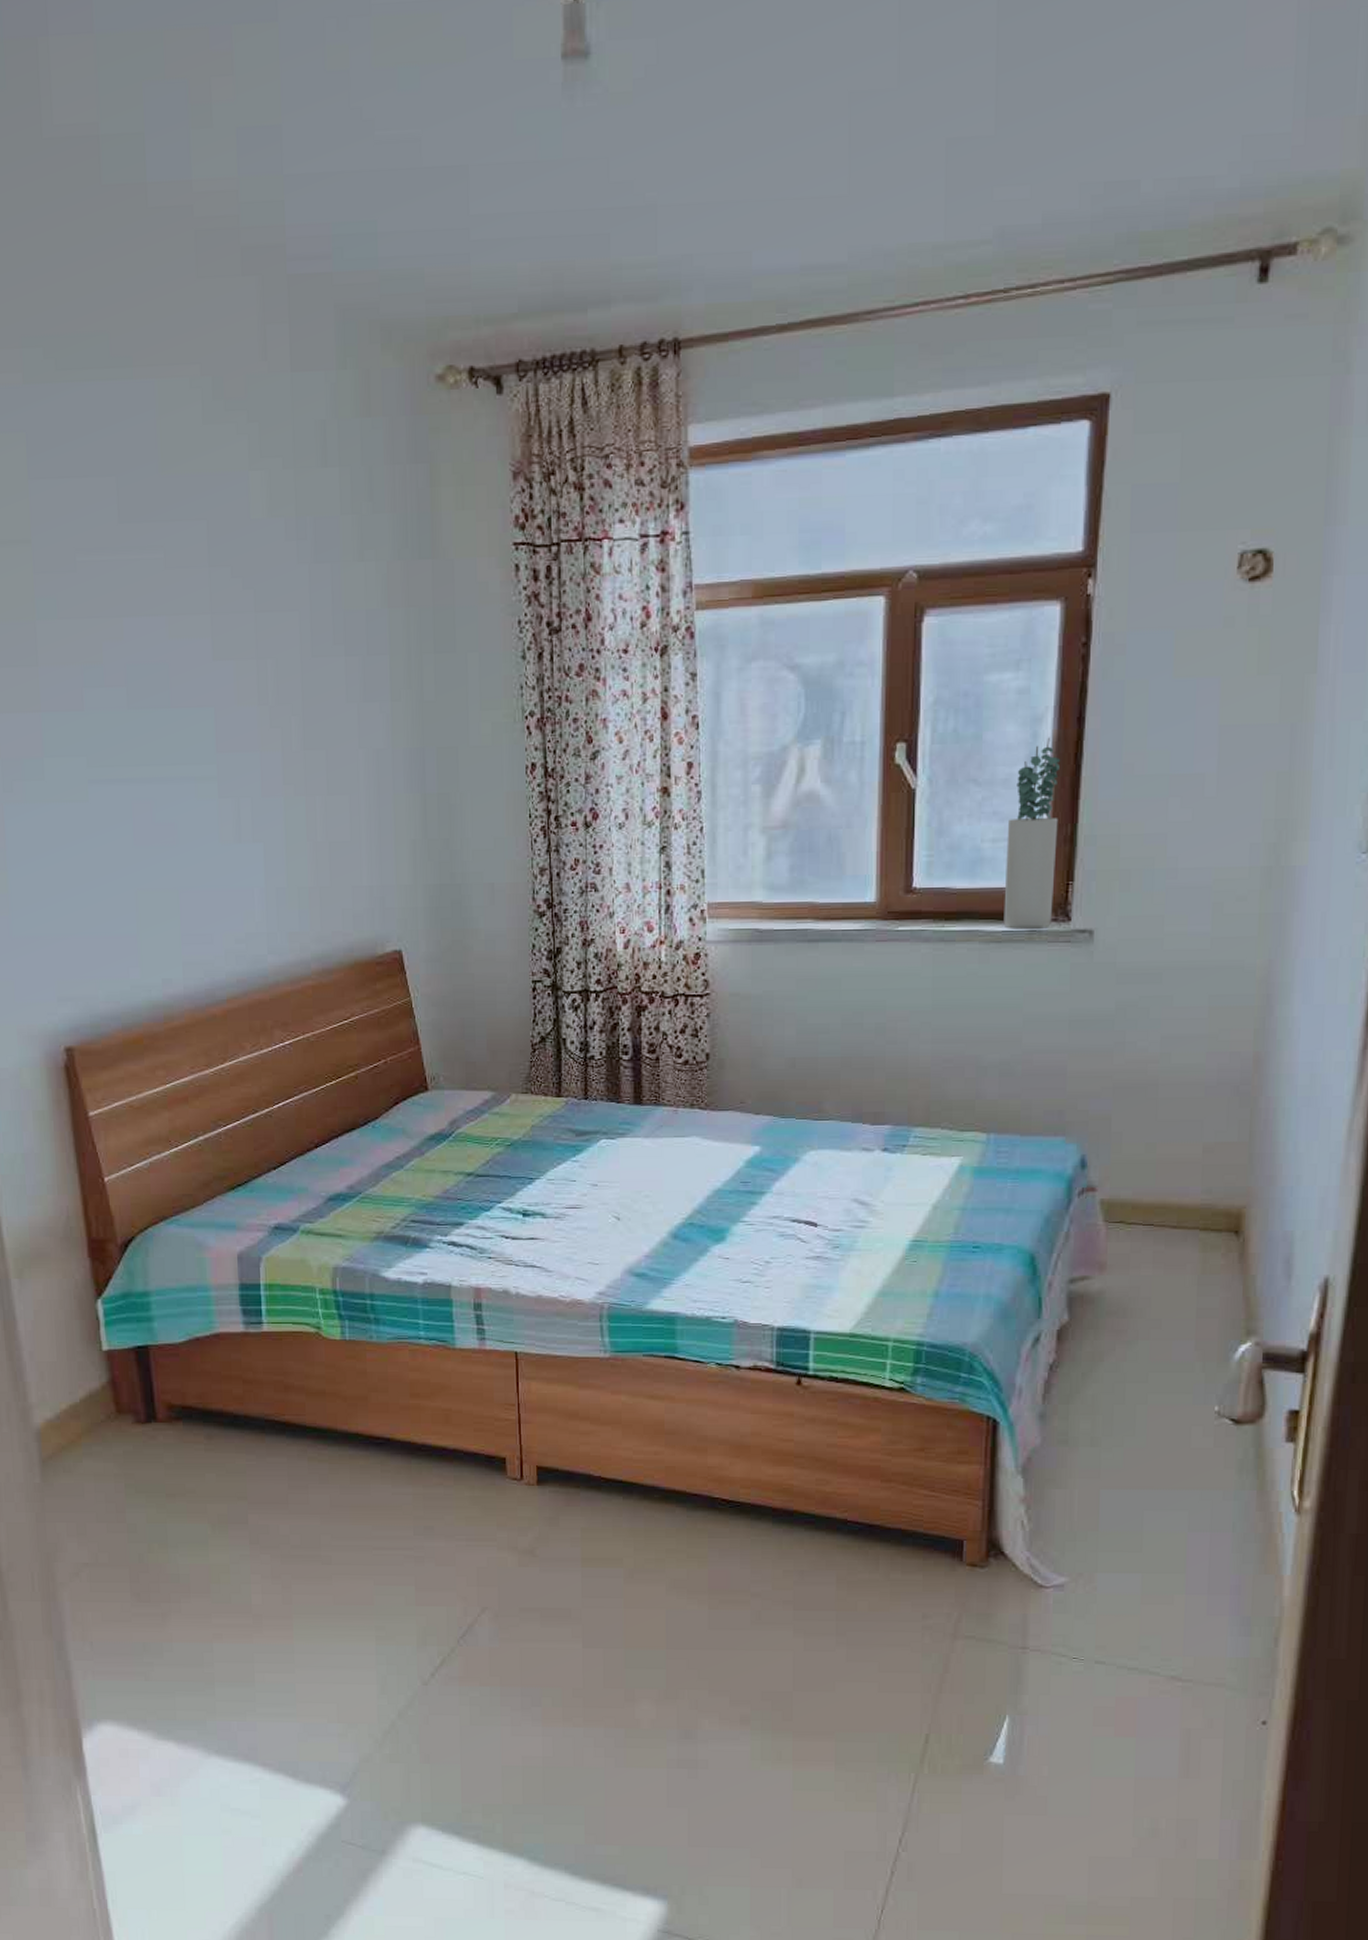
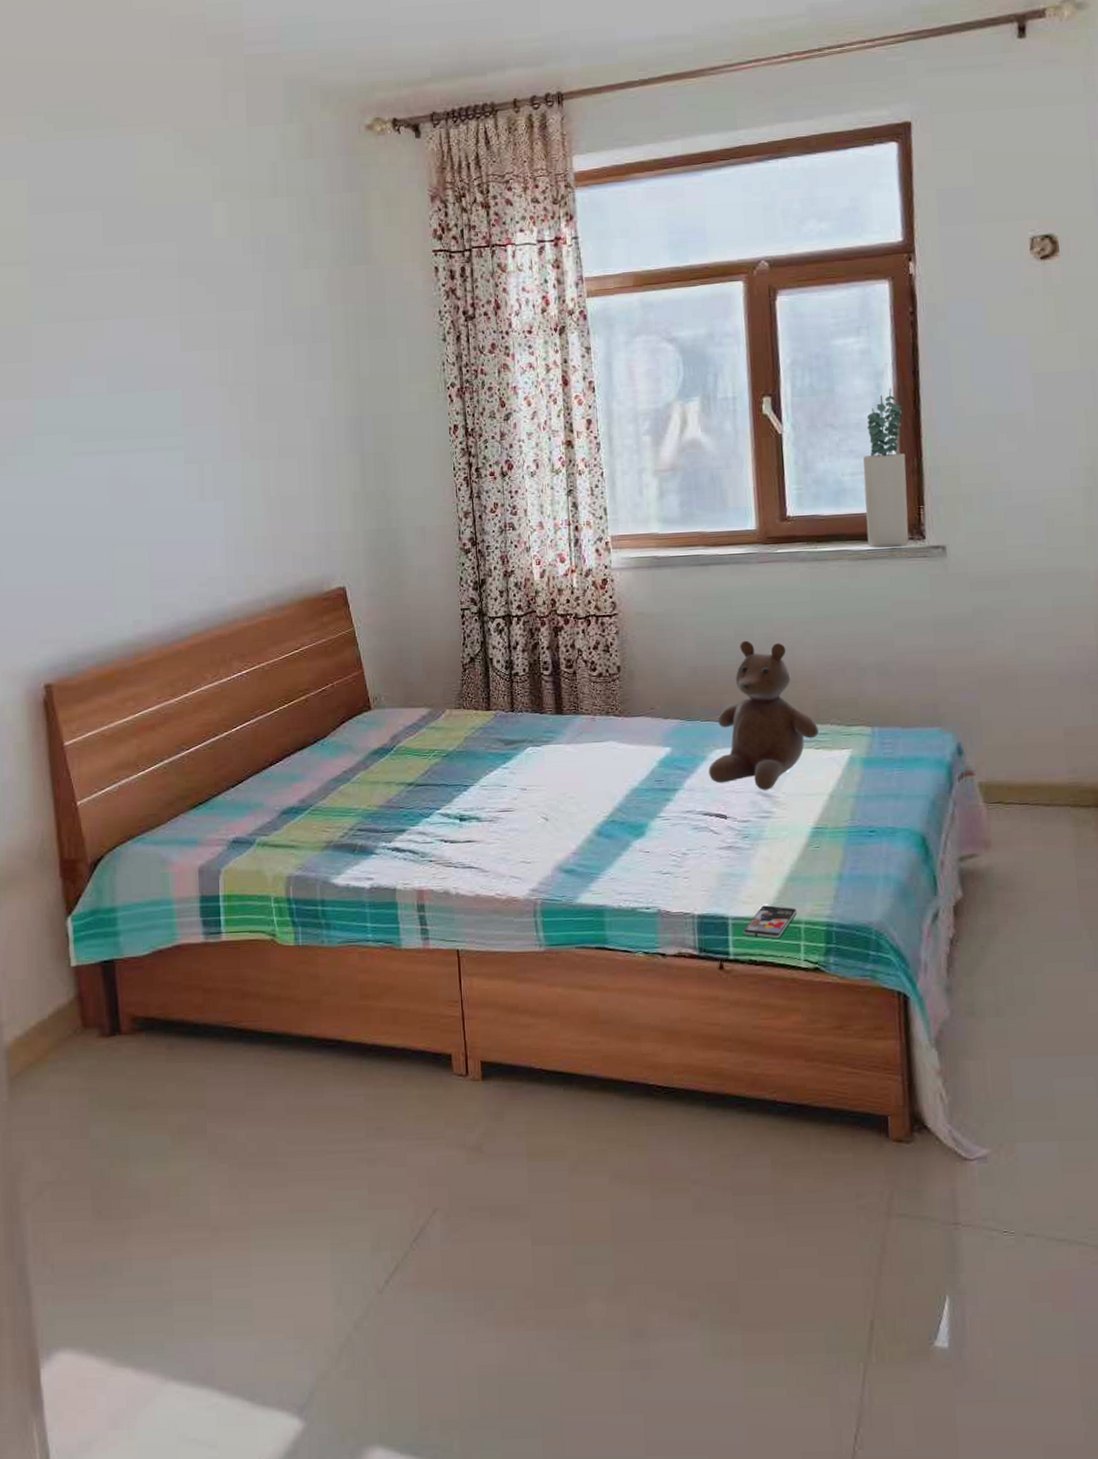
teddy bear: none [801,1030,927,1197] -> present [709,640,819,790]
smartphone: none [824,1320,886,1356] -> present [742,905,798,939]

